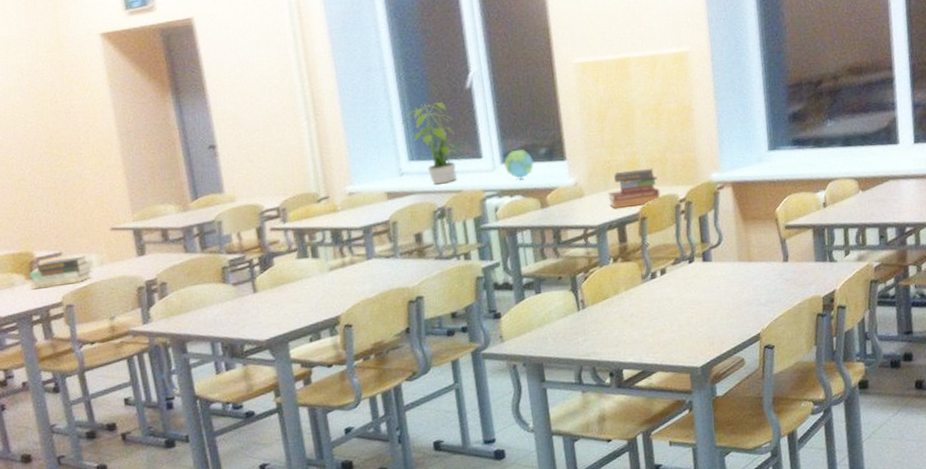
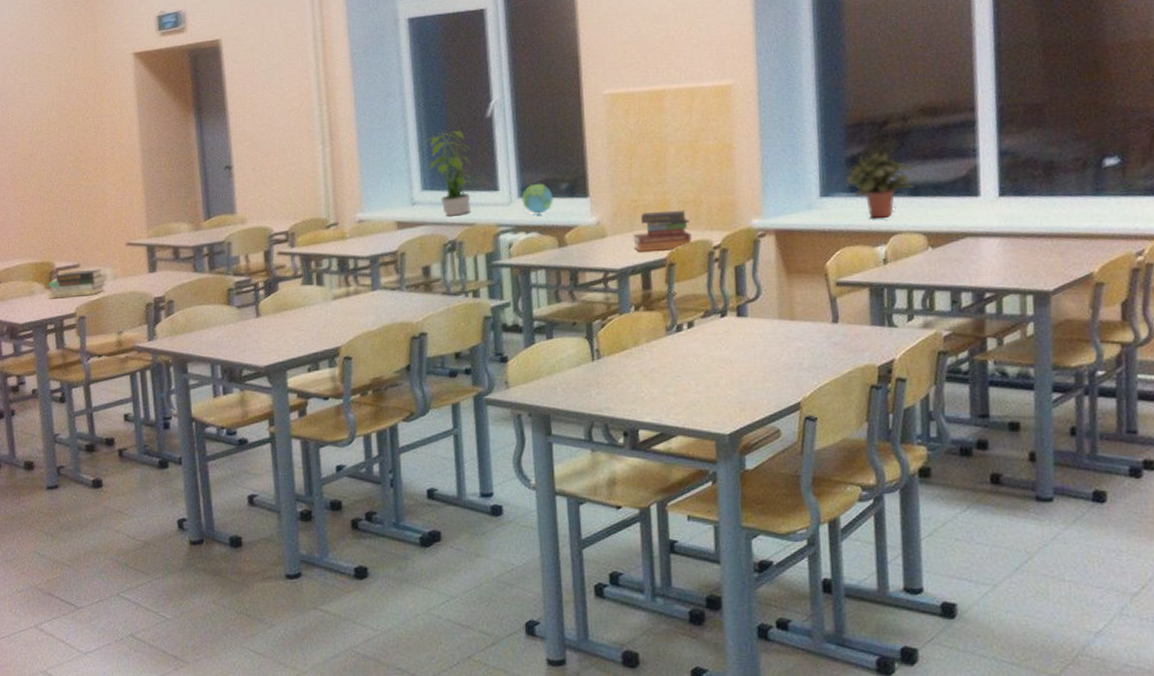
potted plant: none [789,108,847,168] -> present [846,152,916,219]

